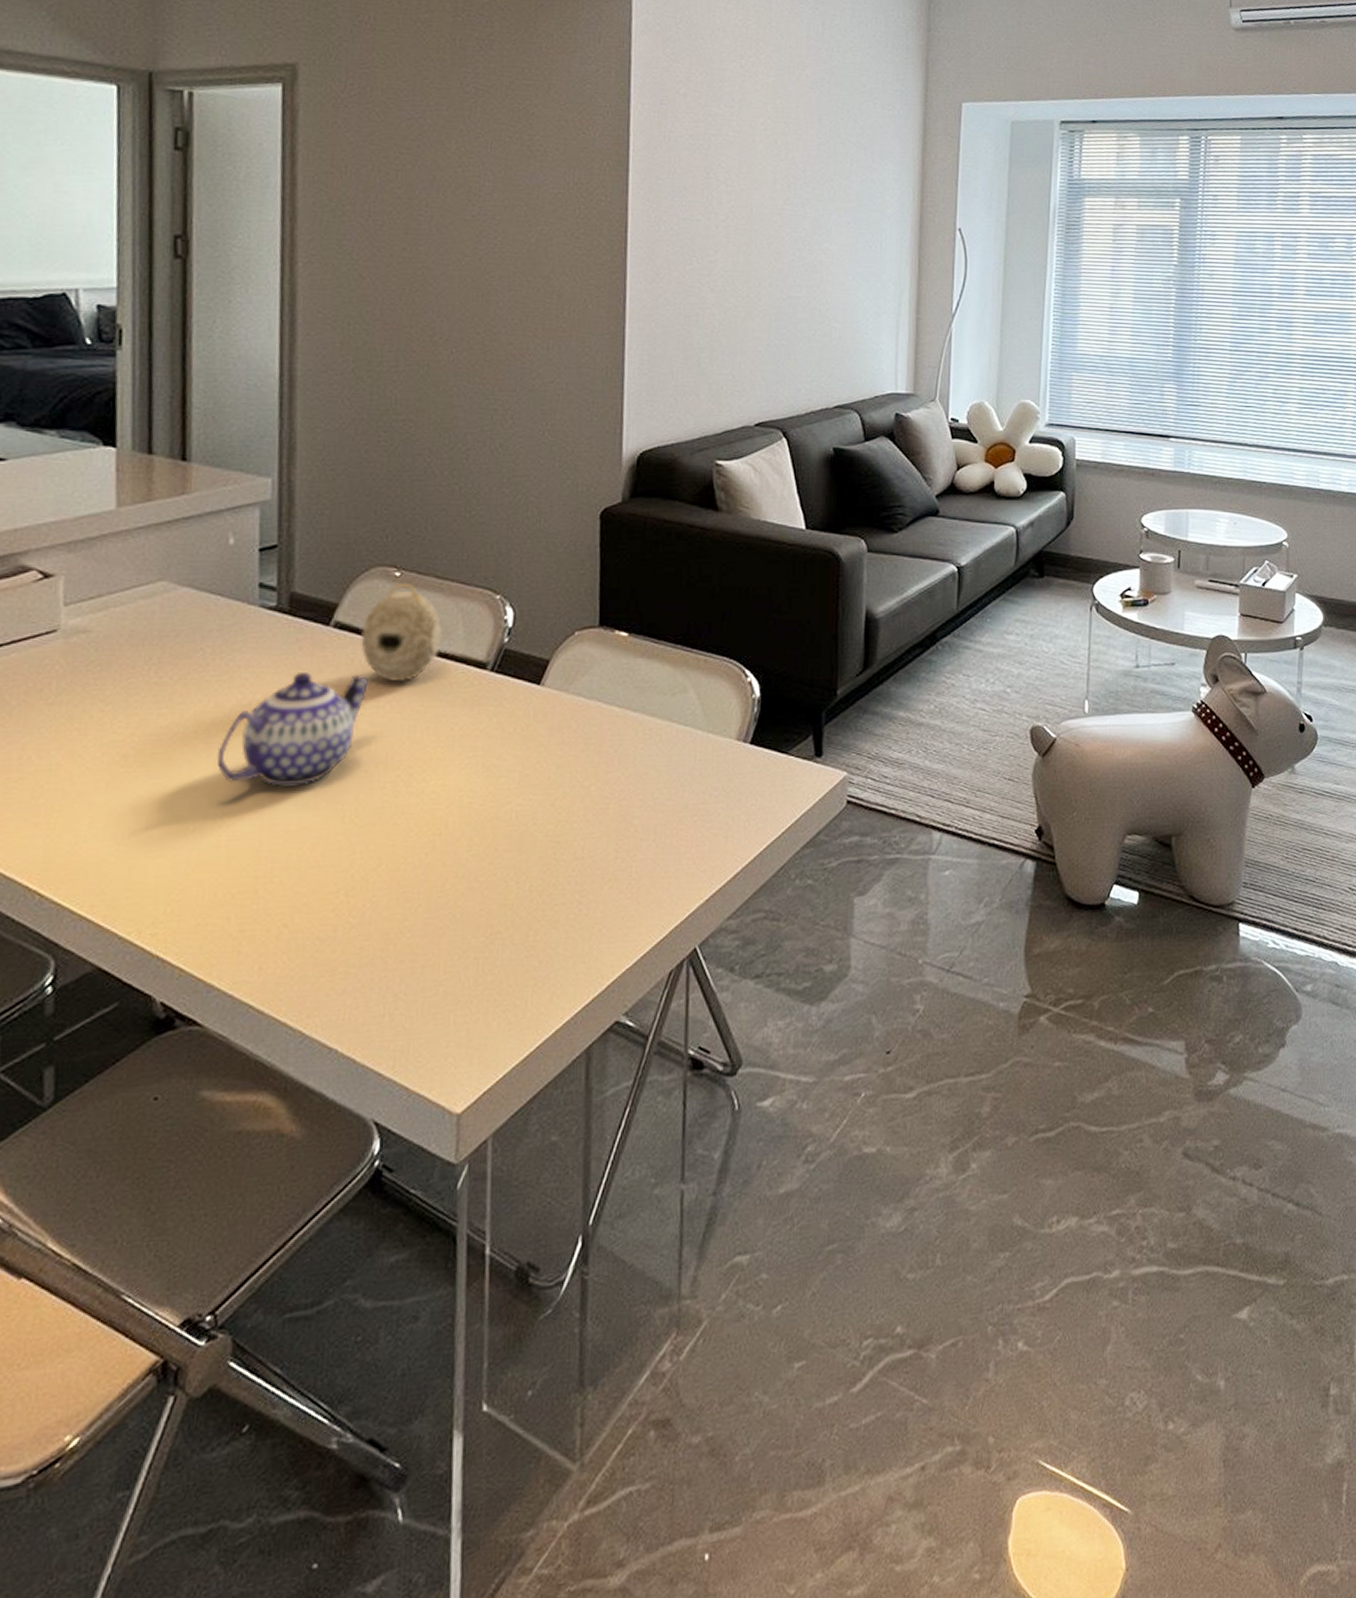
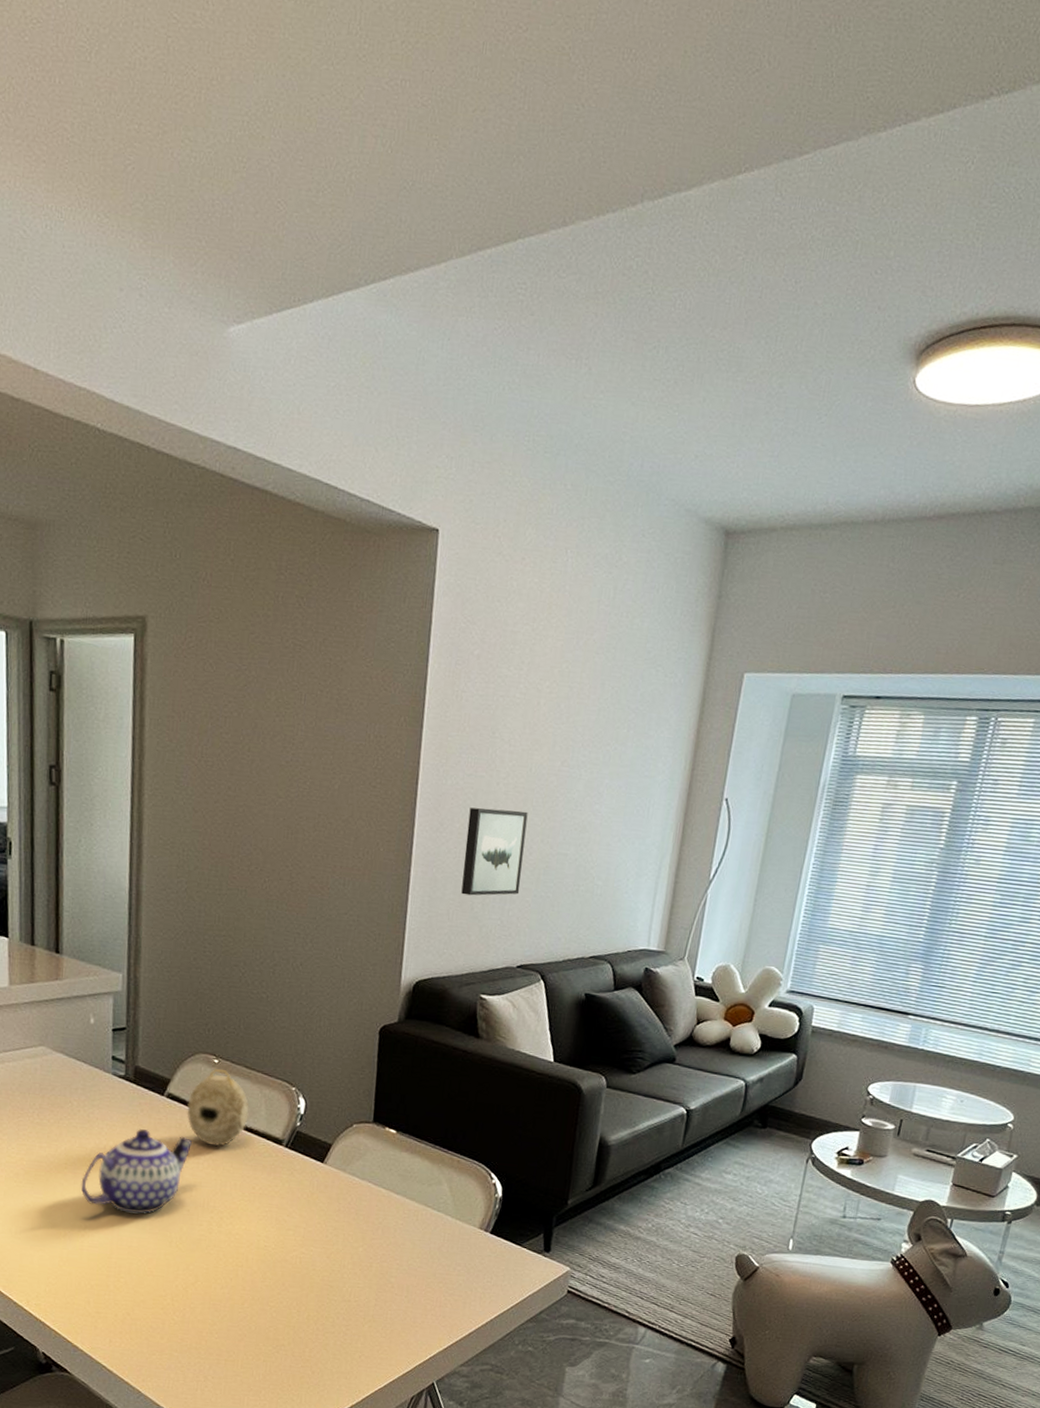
wall art: none [685,253,753,350] -> present [461,807,528,896]

